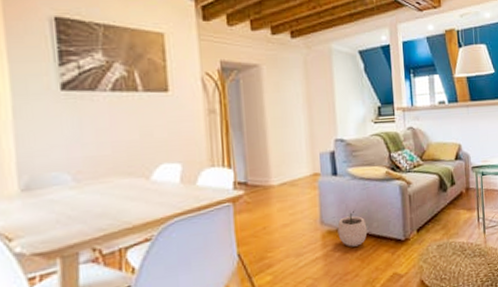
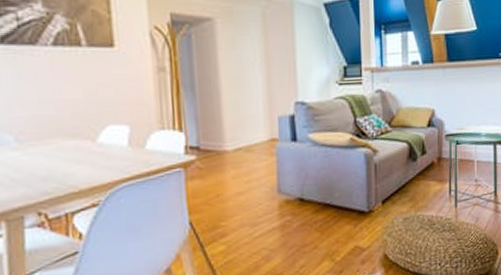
plant pot: present [337,210,368,247] -> none [296,178,328,218]

